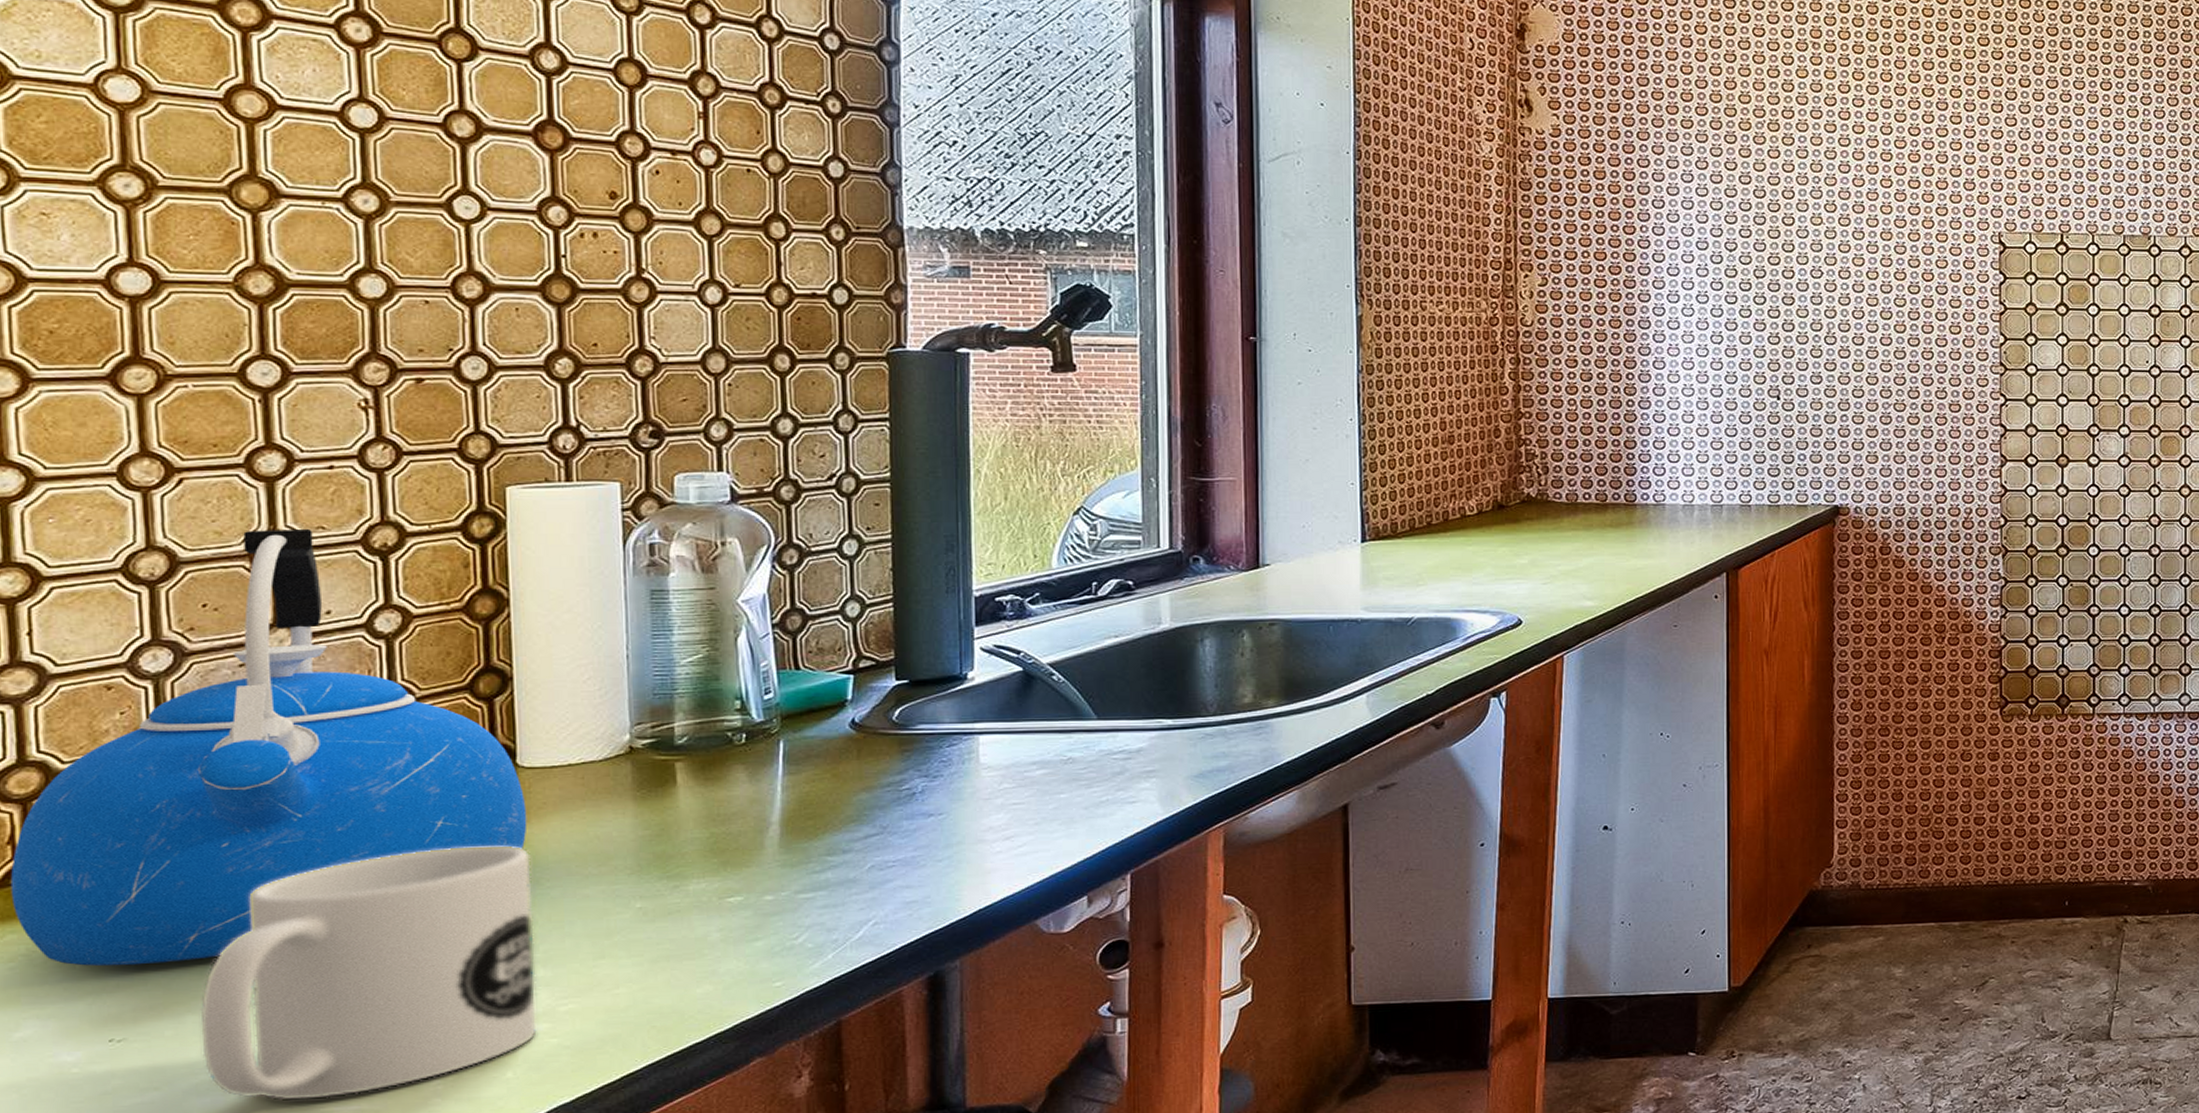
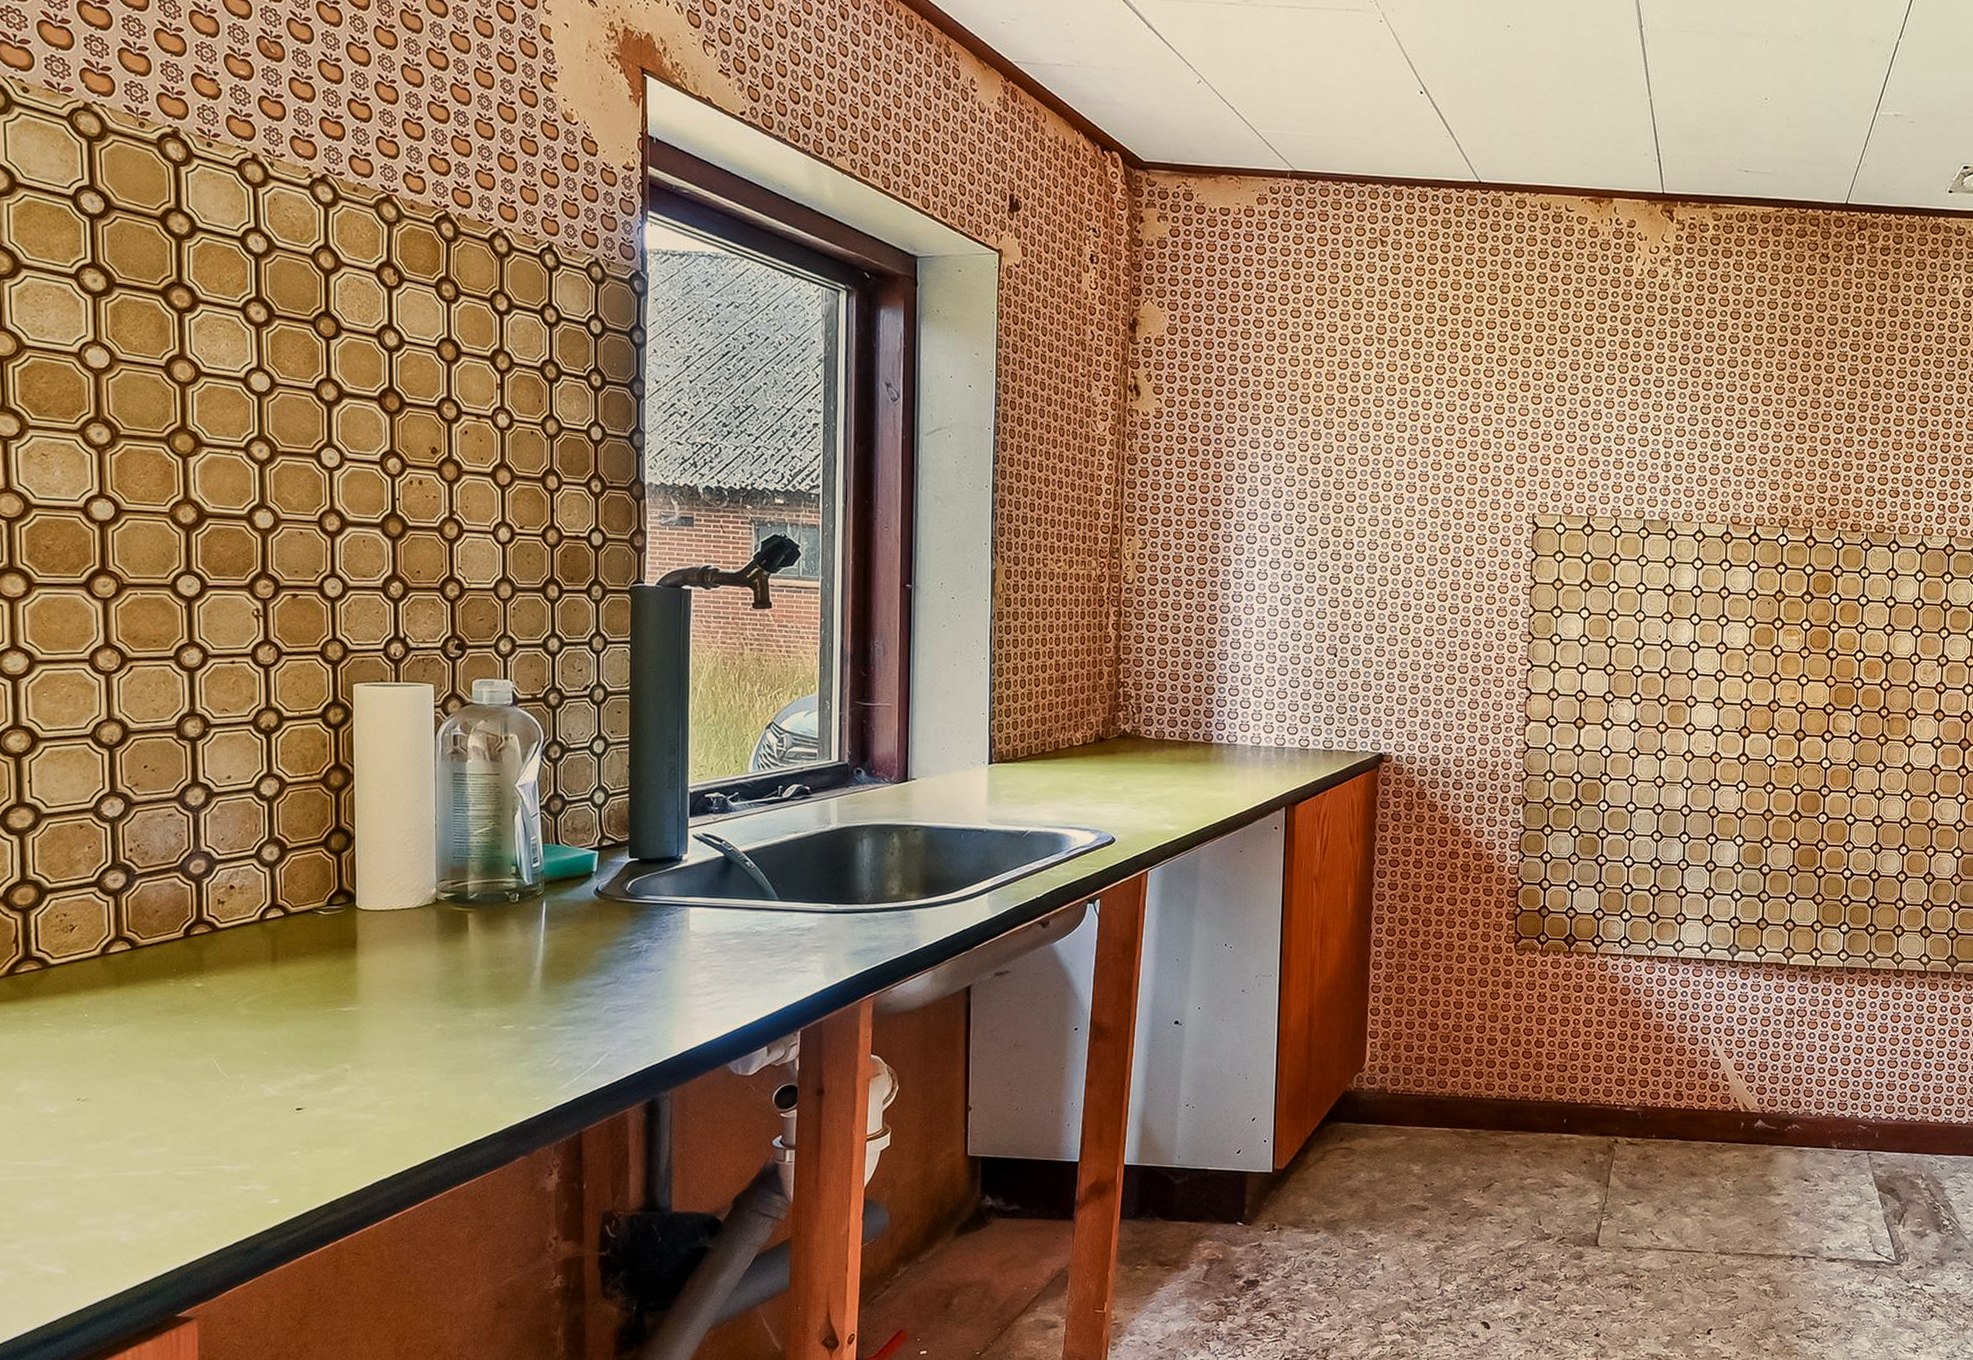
kettle: present [10,528,527,967] -> none [14,709,363,1043]
mug: present [199,845,538,1102] -> none [136,969,367,1159]

